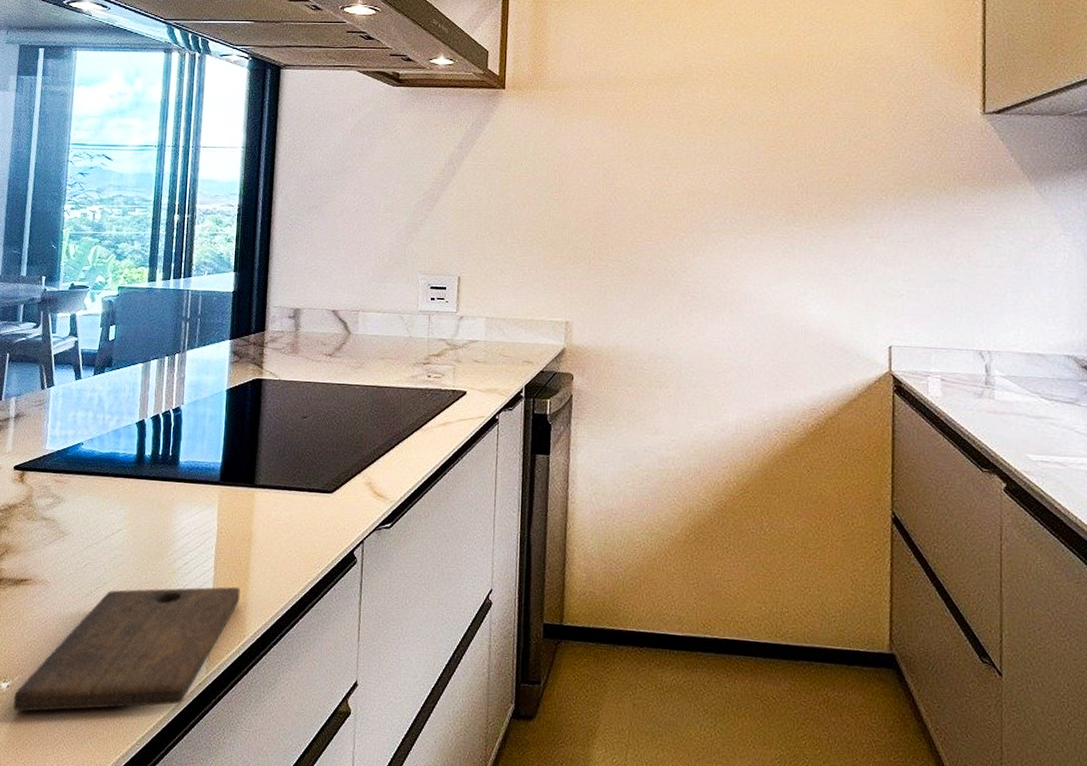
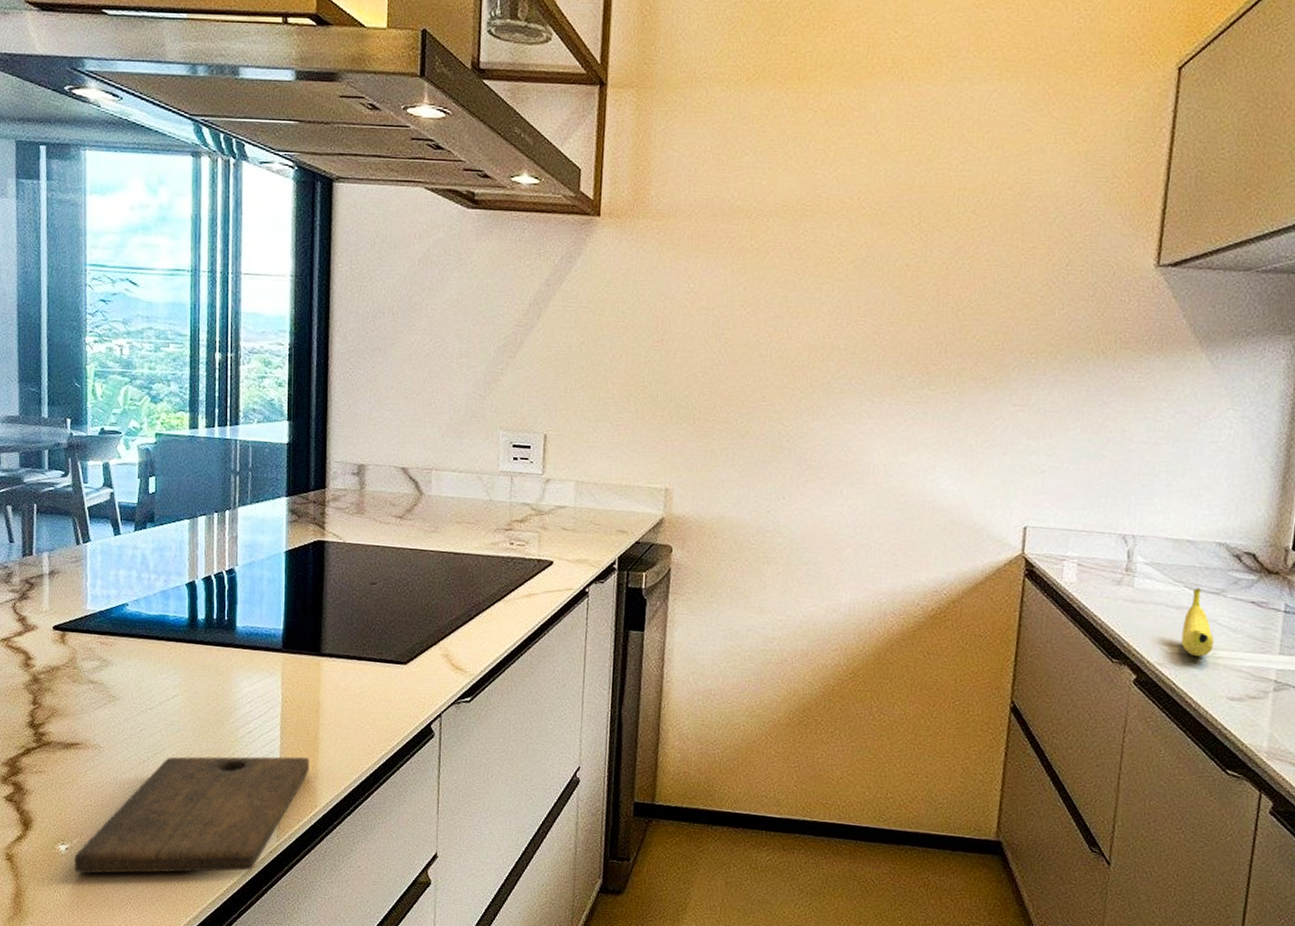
fruit: none [1044,398,1074,463] -> present [1181,588,1214,656]

